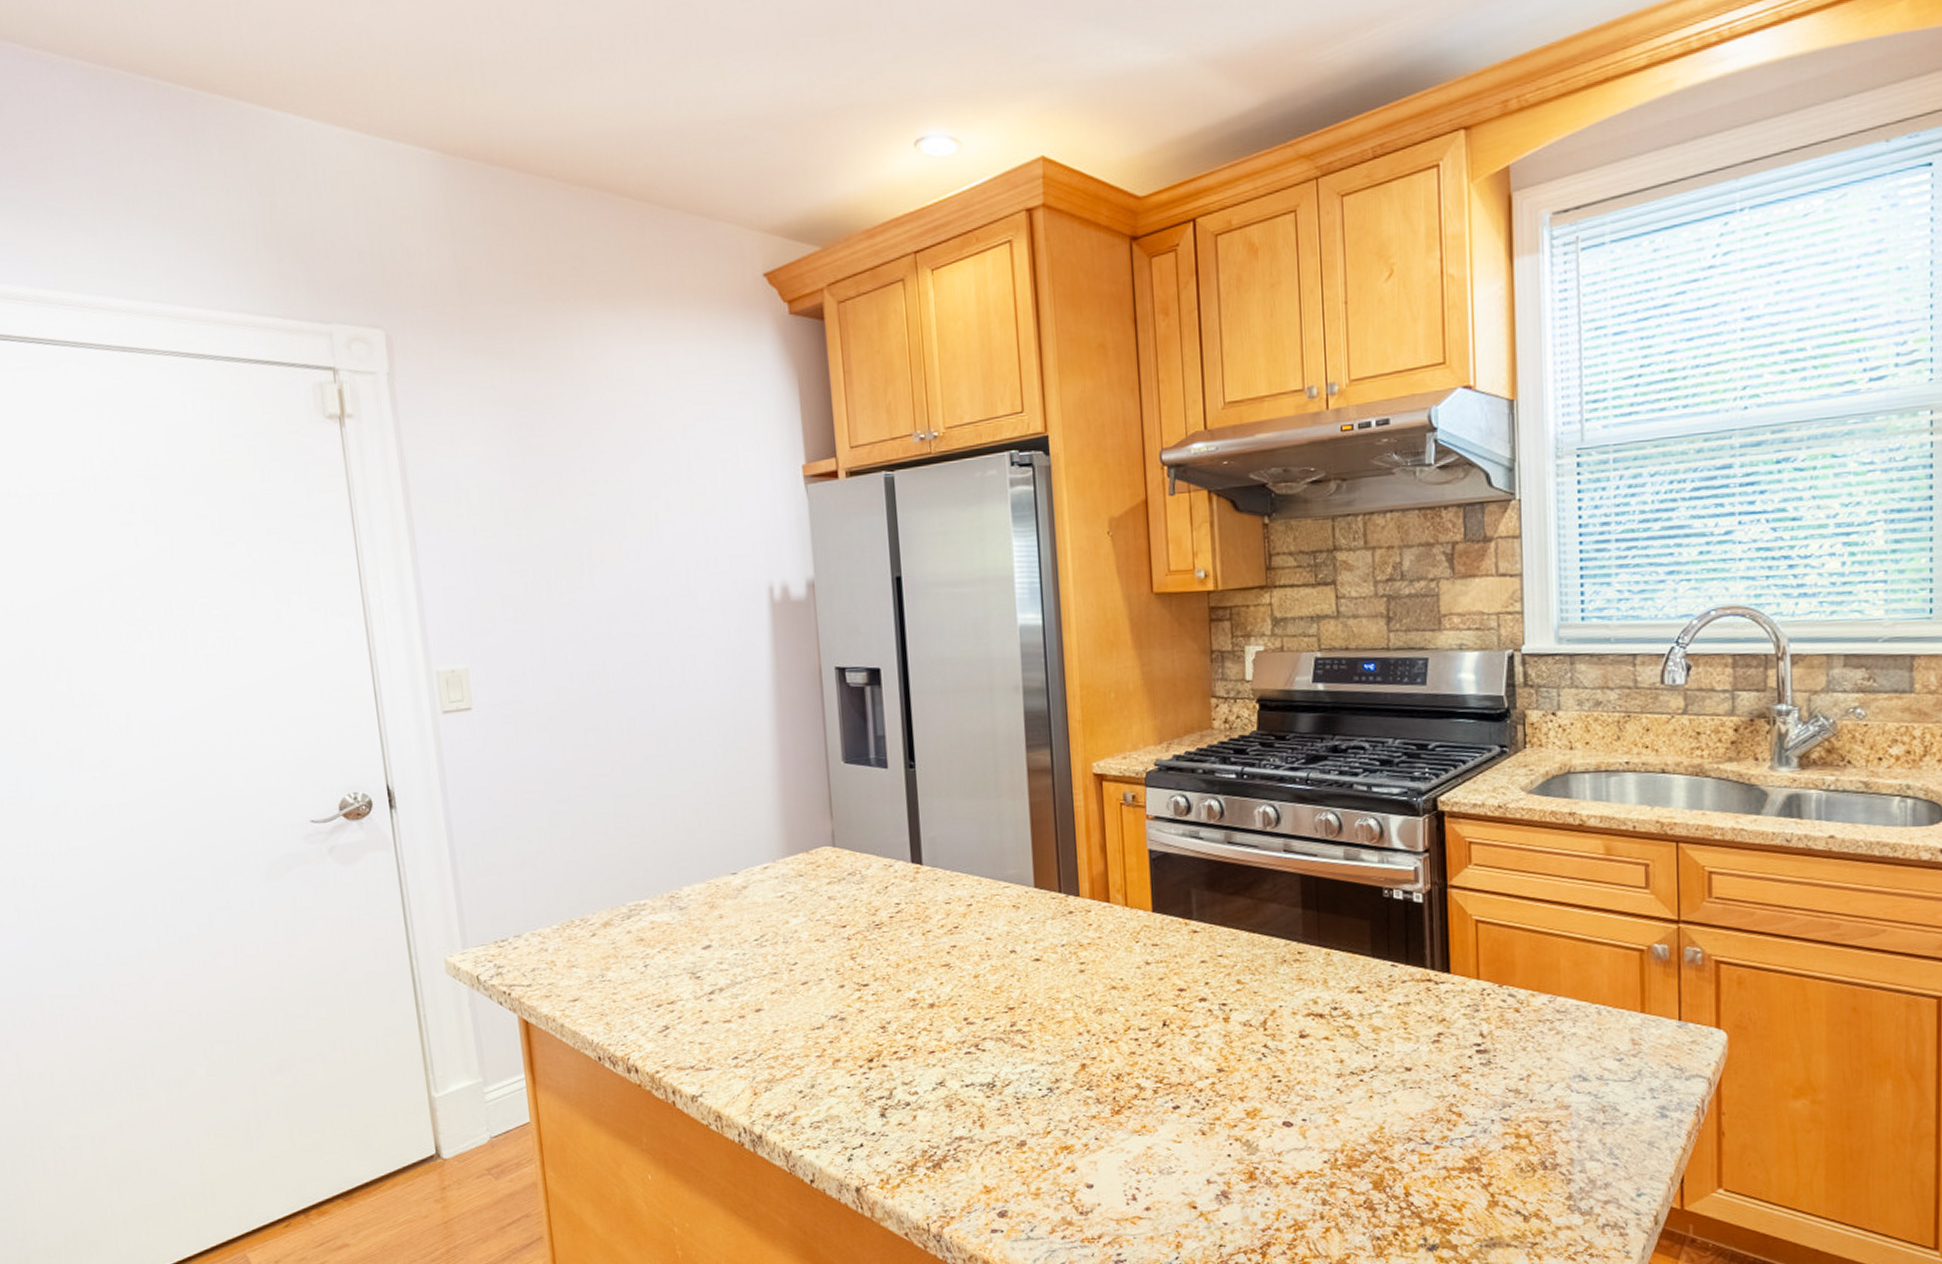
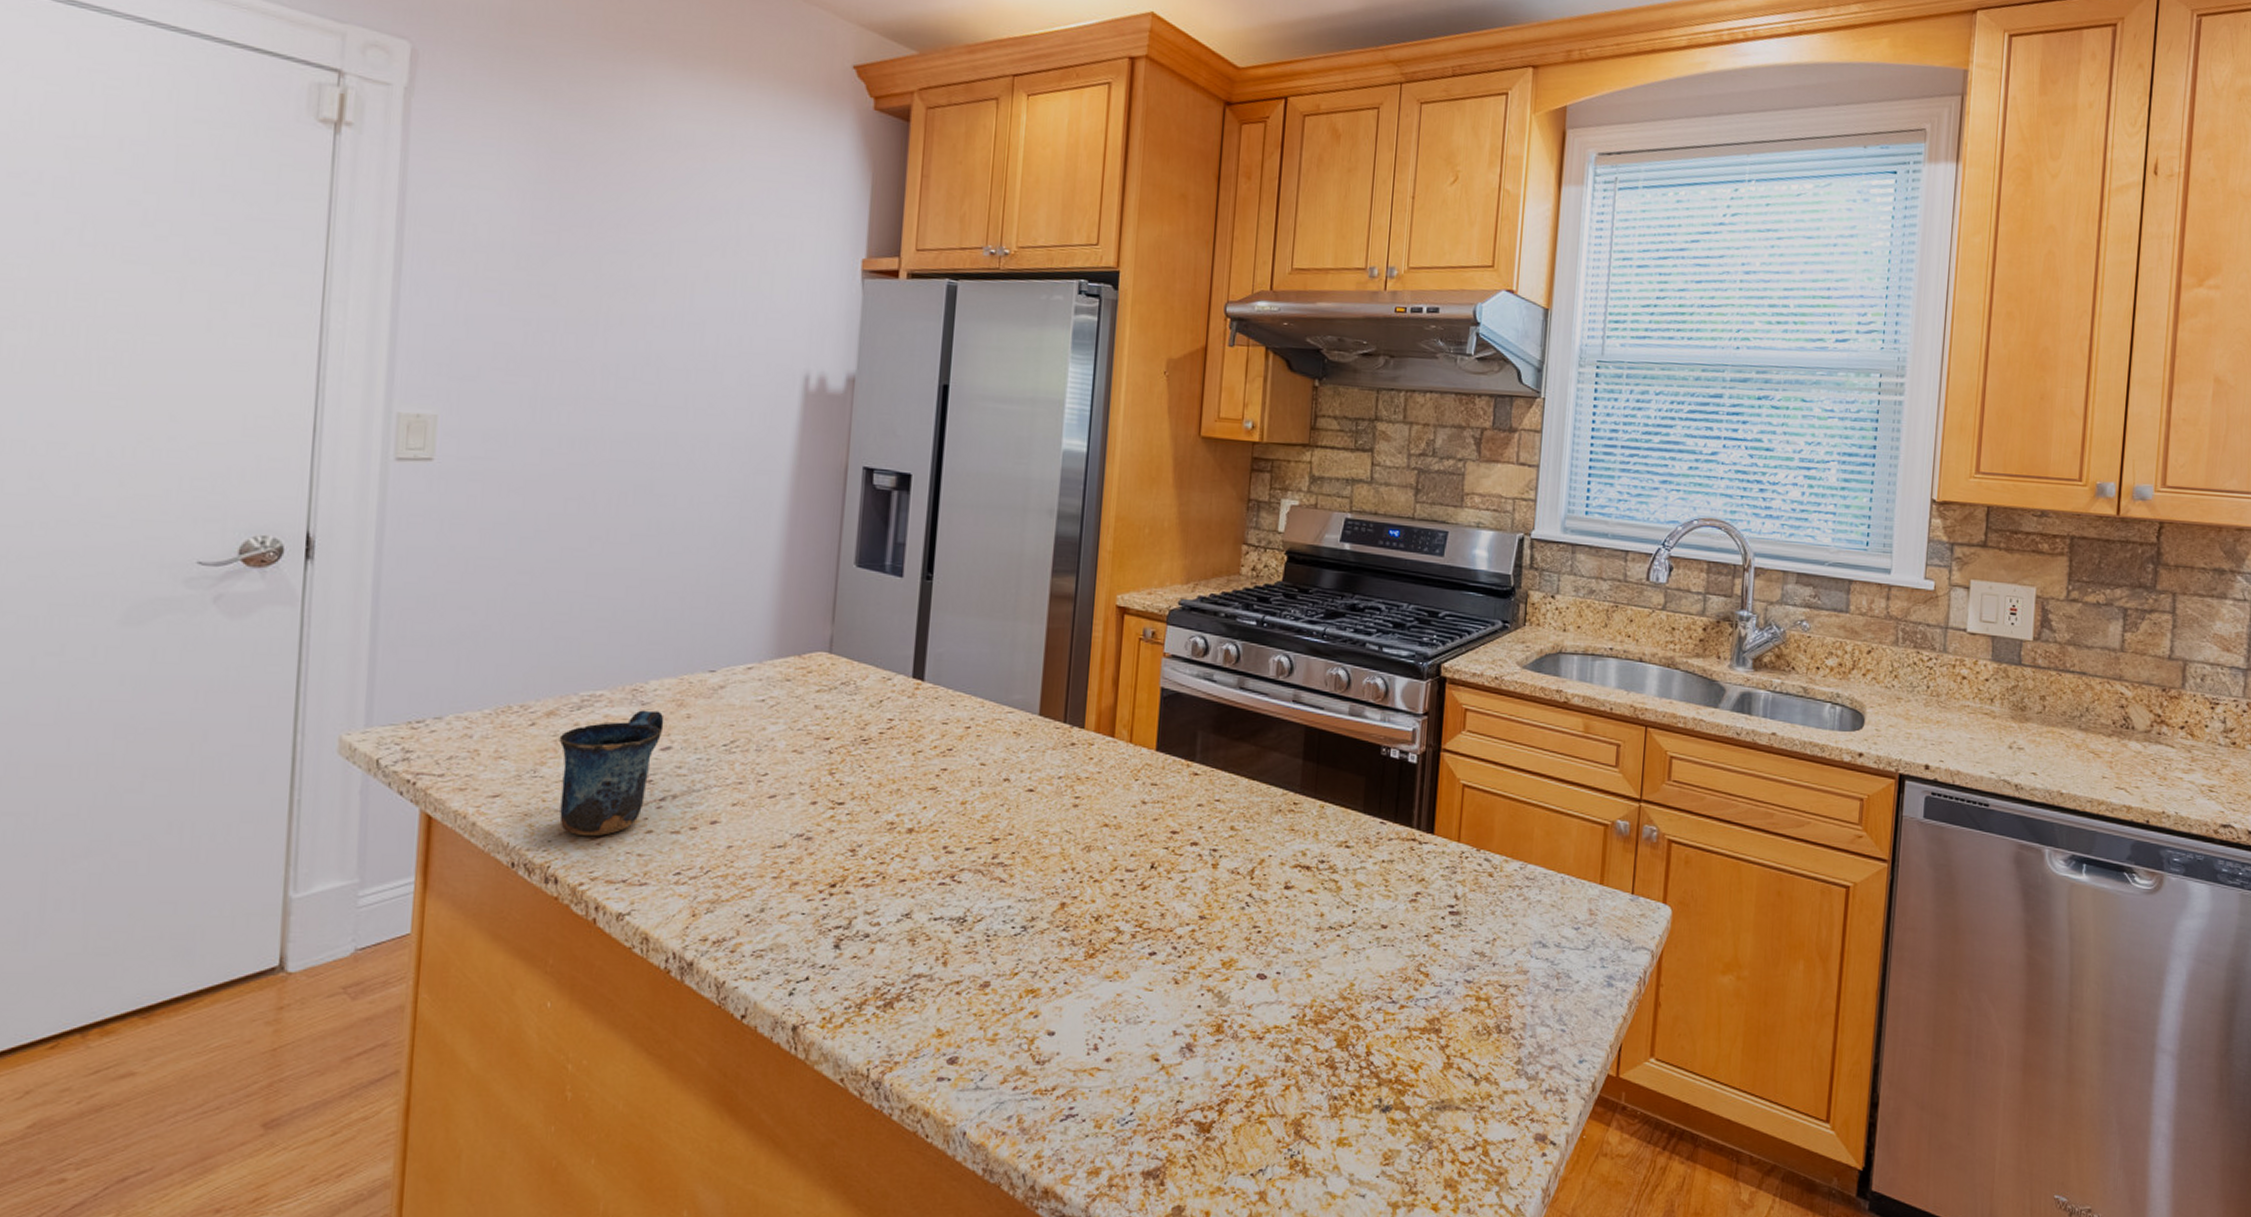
mug: none [617,914,702,1030] -> present [559,710,664,837]

